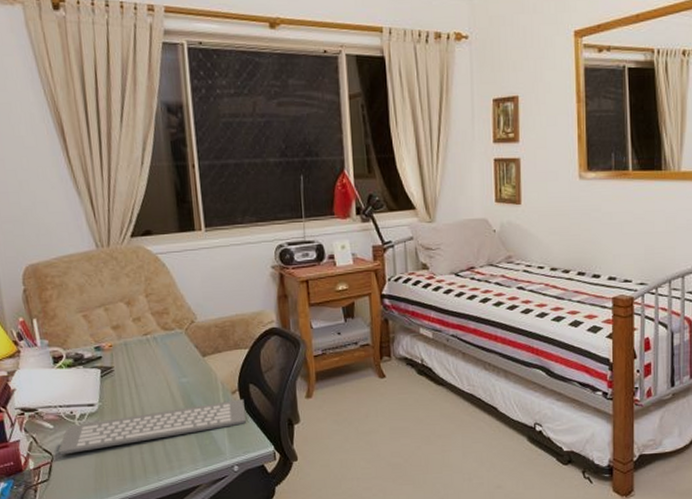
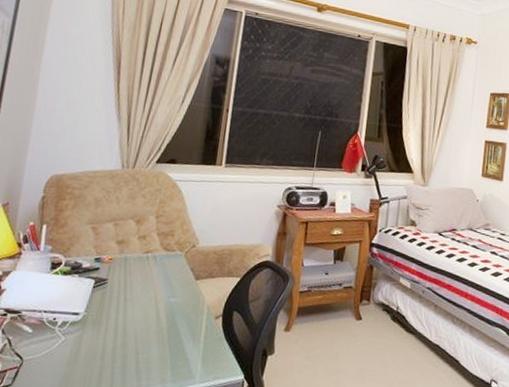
computer keyboard: present [58,399,246,455] -> none [29,324,226,361]

